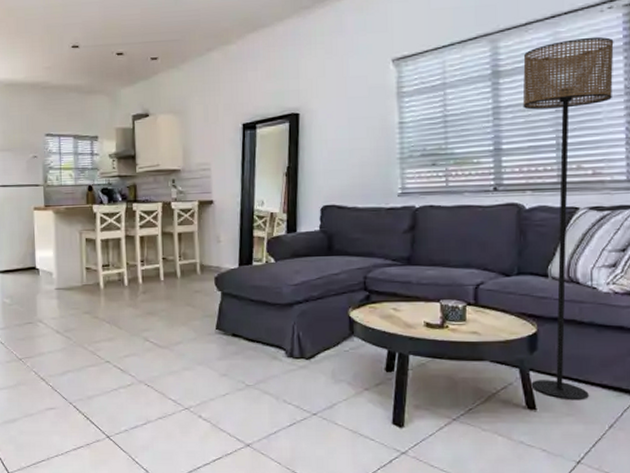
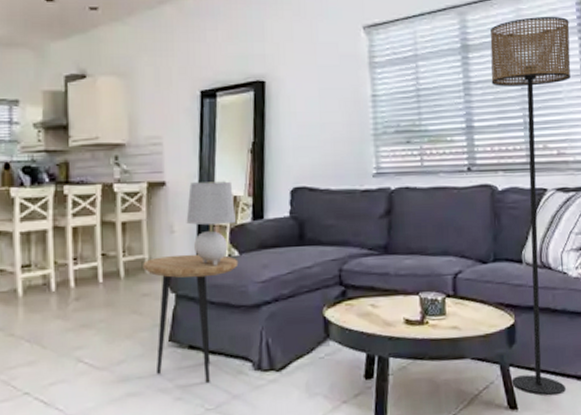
side table: none [195,260,274,365] -> present [143,254,239,384]
table lamp: none [230,200,272,271] -> present [186,181,236,266]

